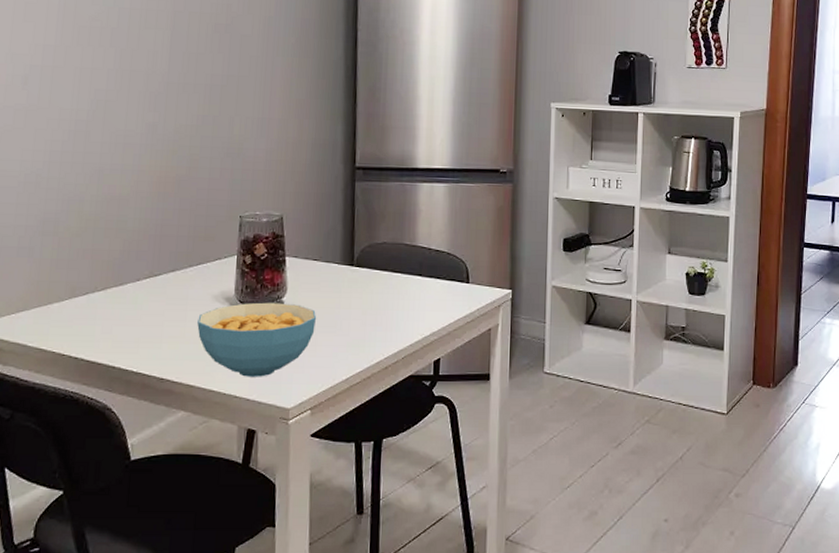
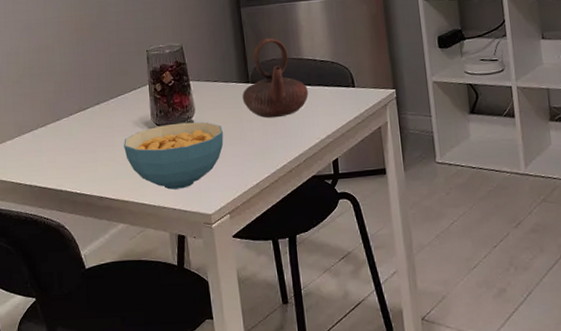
teapot: none [343,218,418,308] -> present [242,37,308,118]

